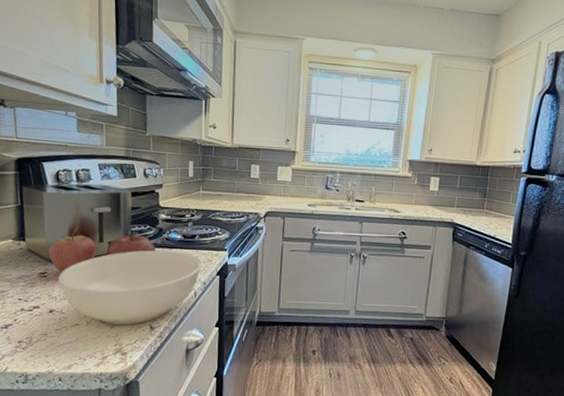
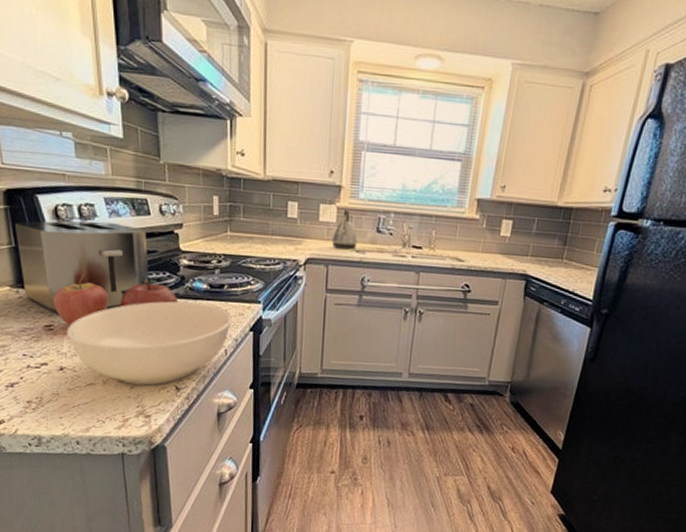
kettle: none [287,169,310,205] -> present [331,207,358,251]

